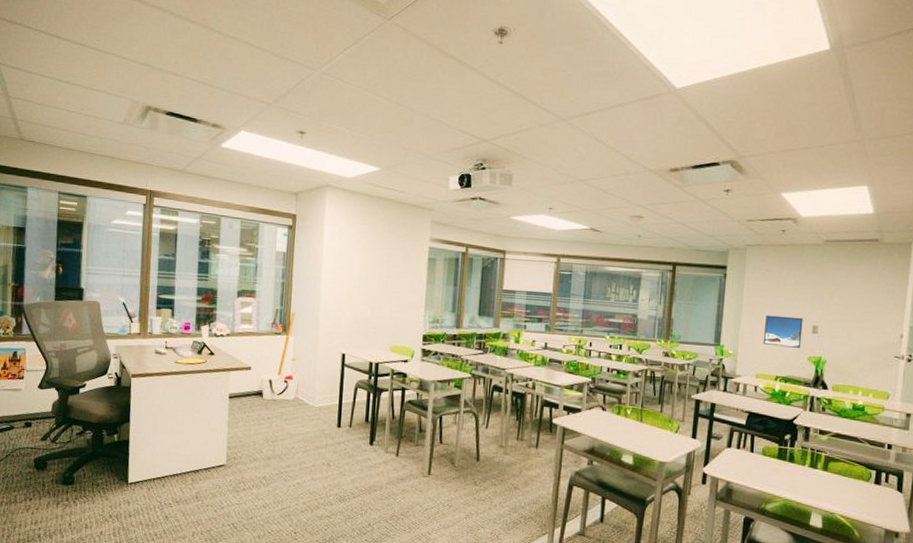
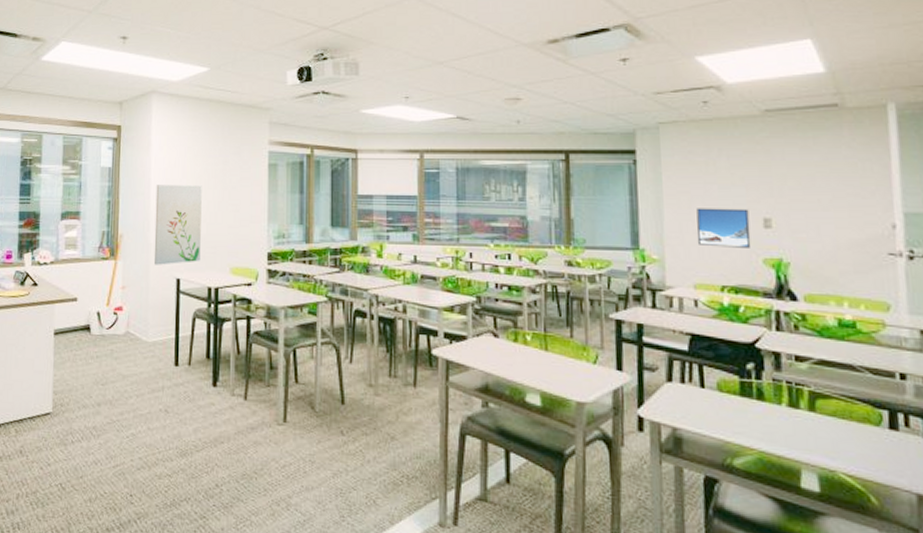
wall art: none [322,271,369,342] -> present [153,185,202,265]

